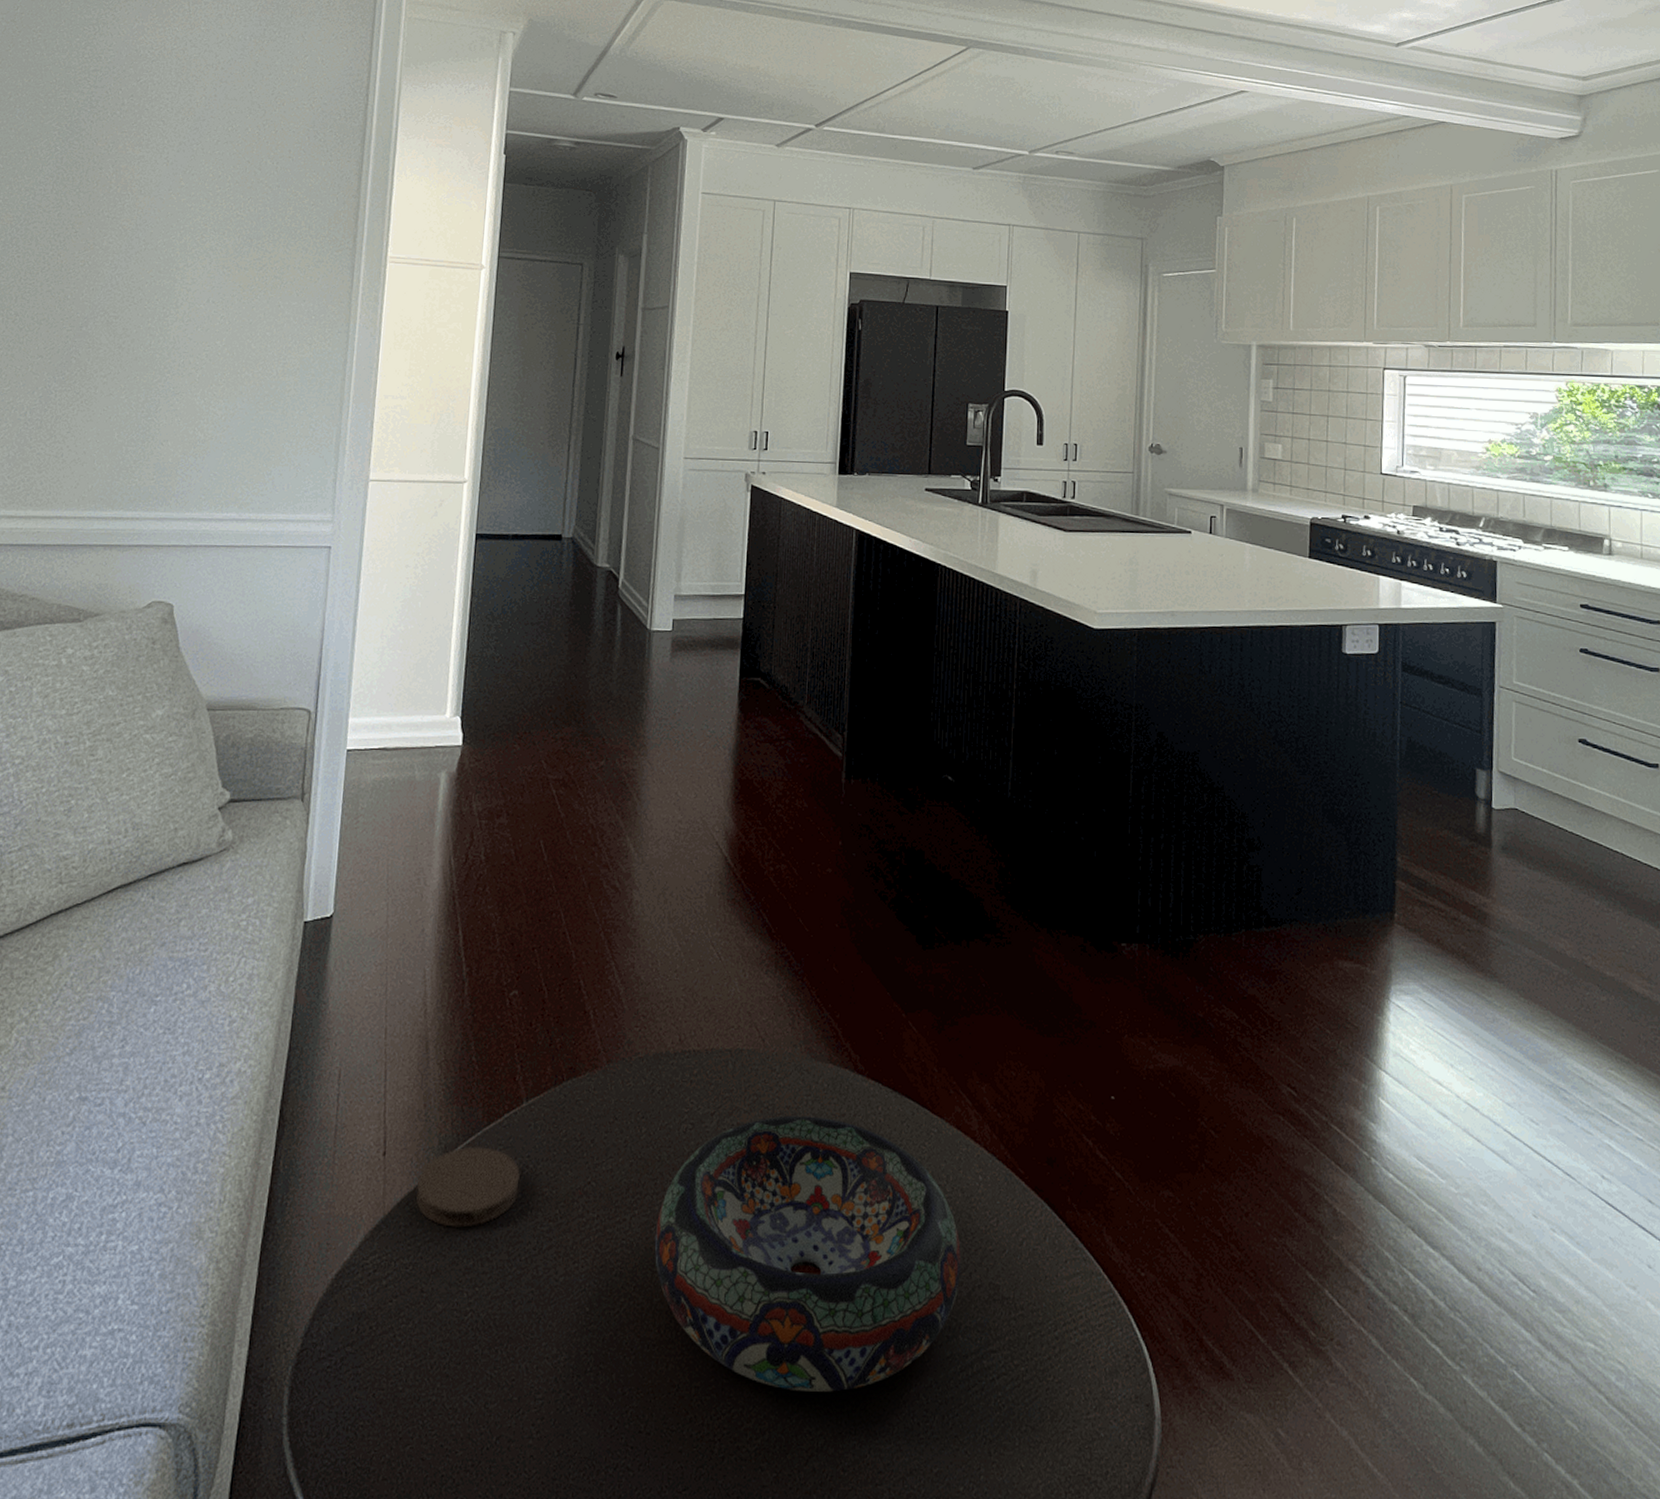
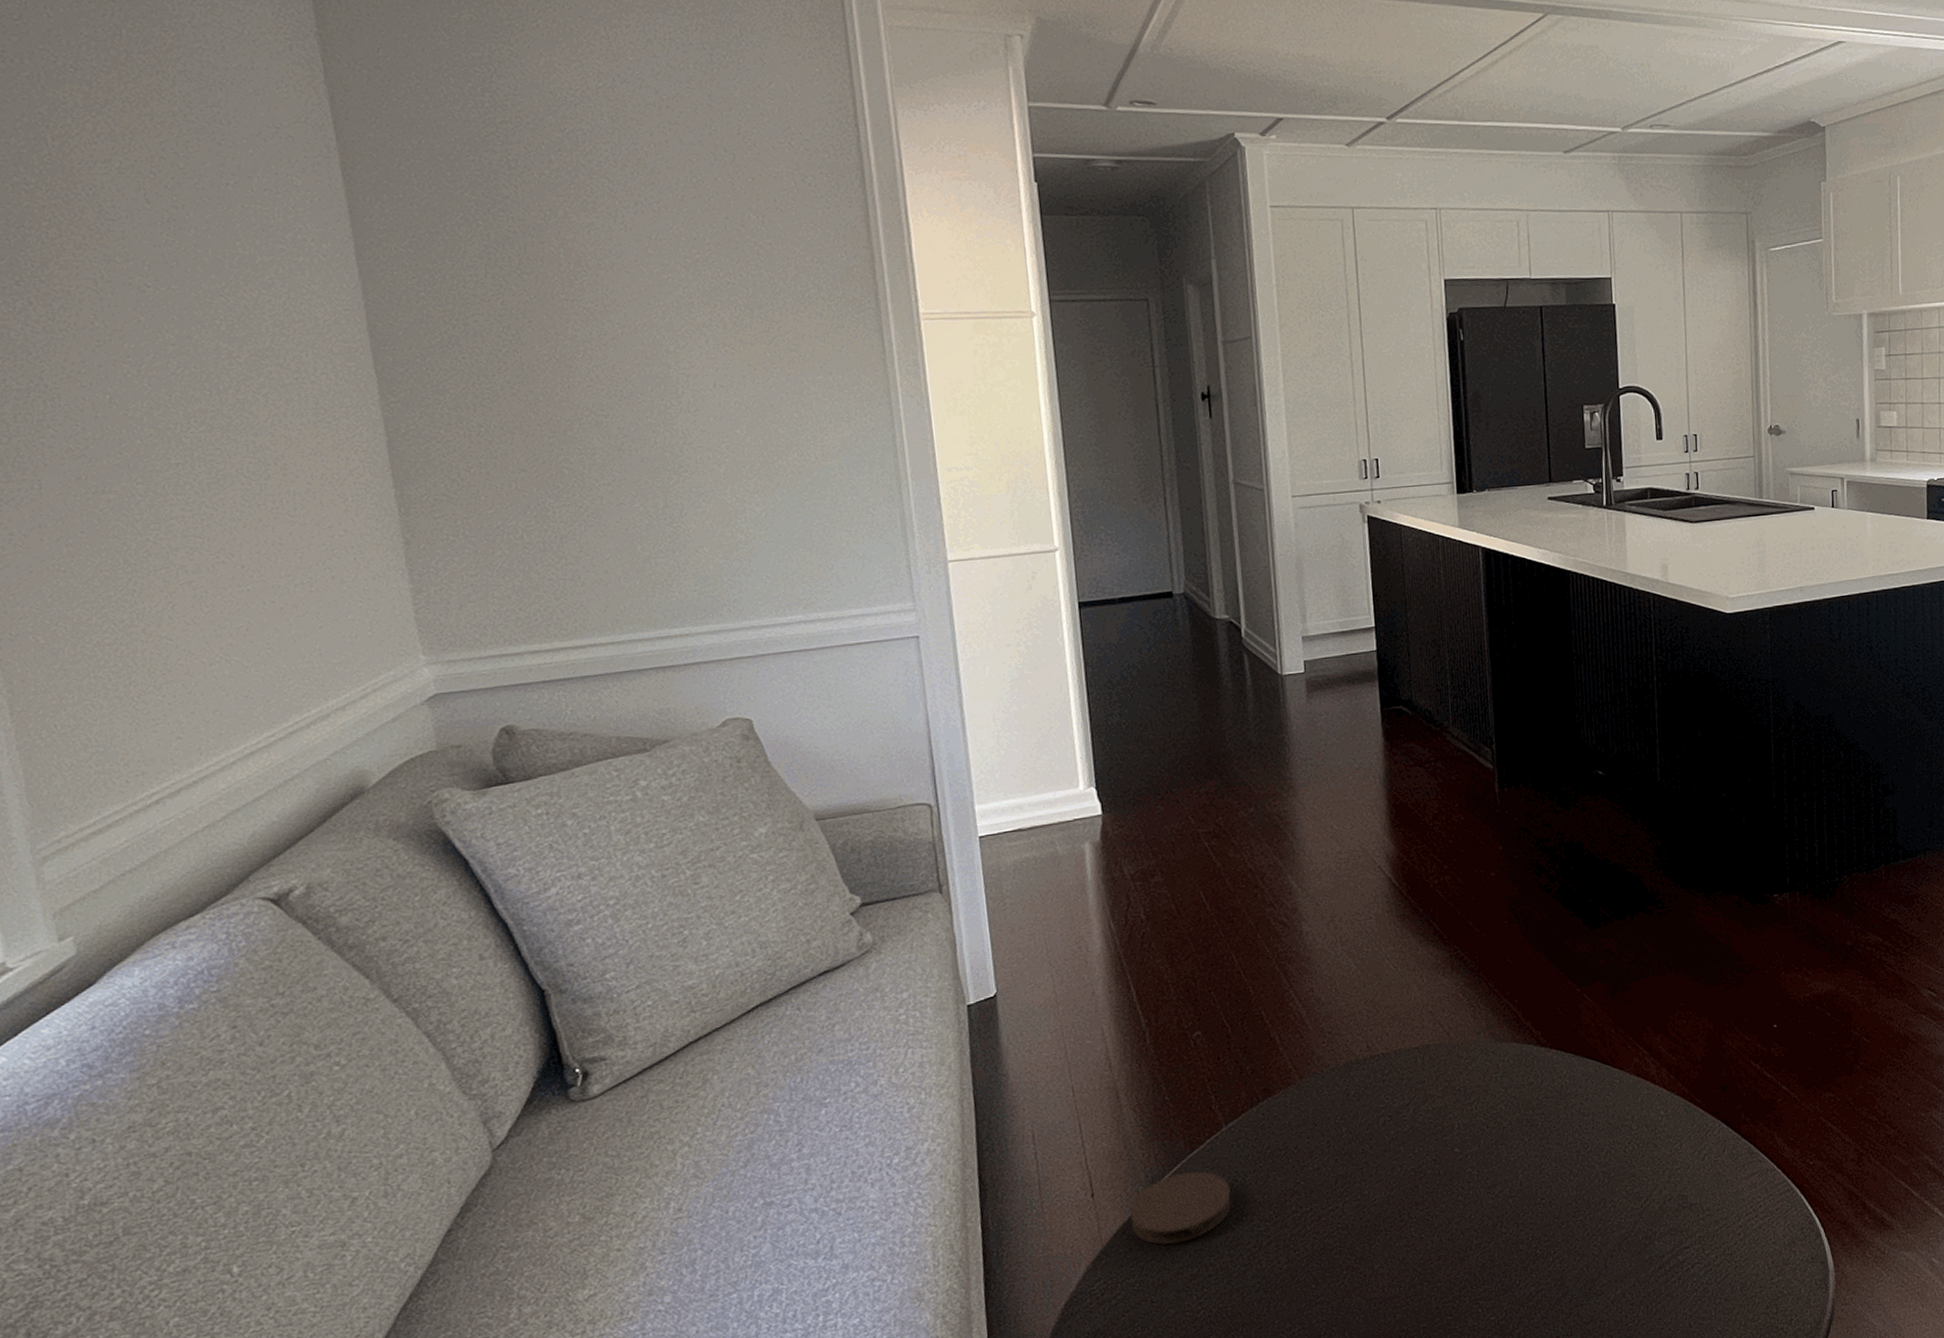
decorative bowl: present [654,1115,962,1393] -> none [1367,1088,1652,1314]

